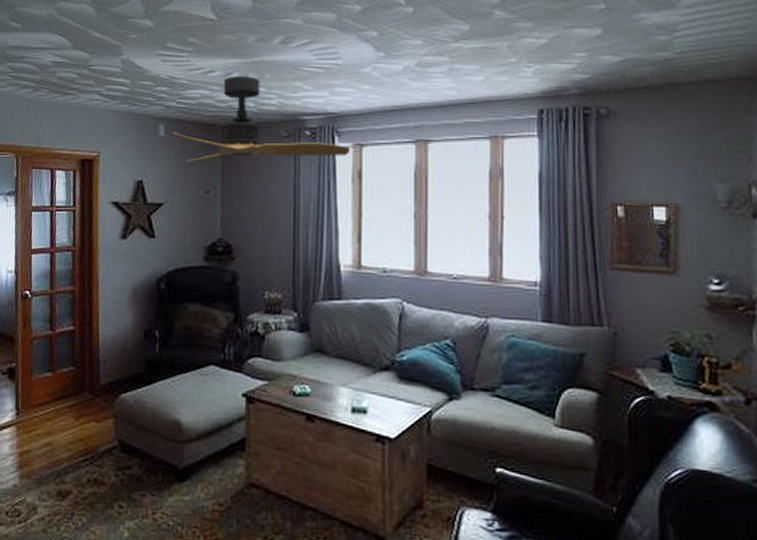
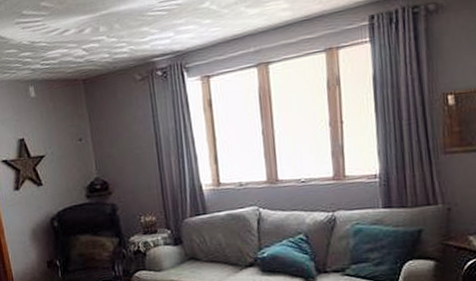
ceiling fan: present [172,76,350,163] -> none [41,29,199,117]

